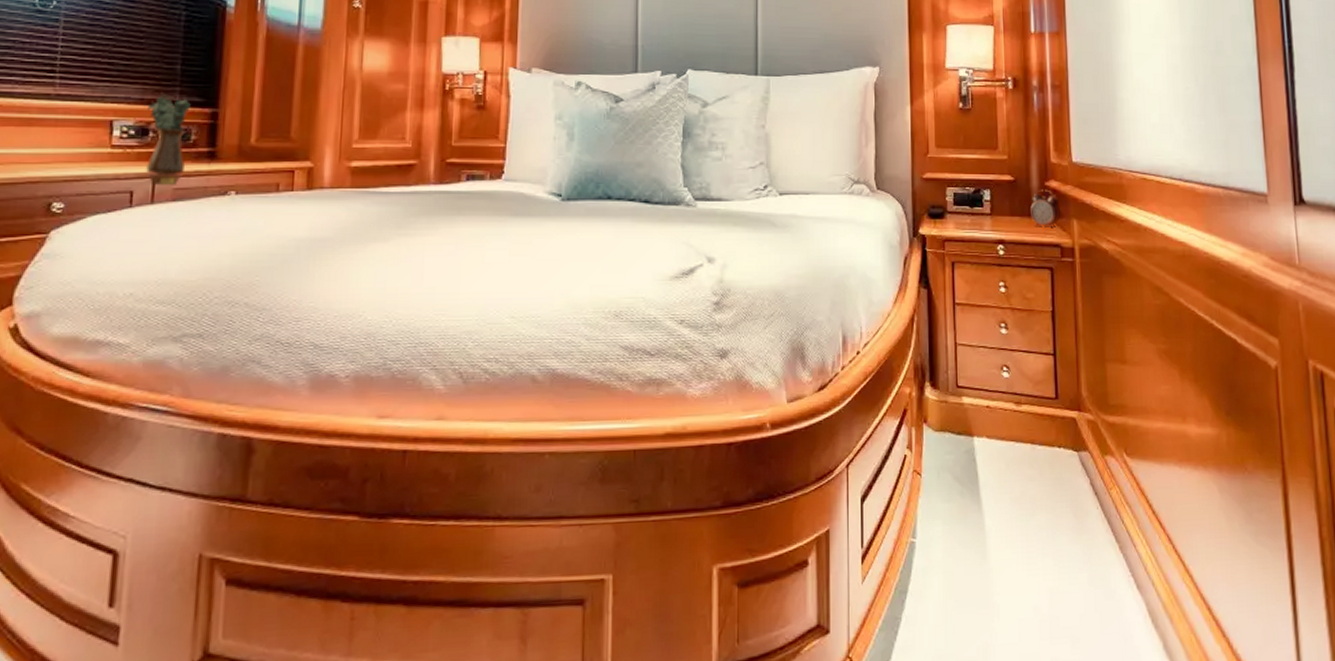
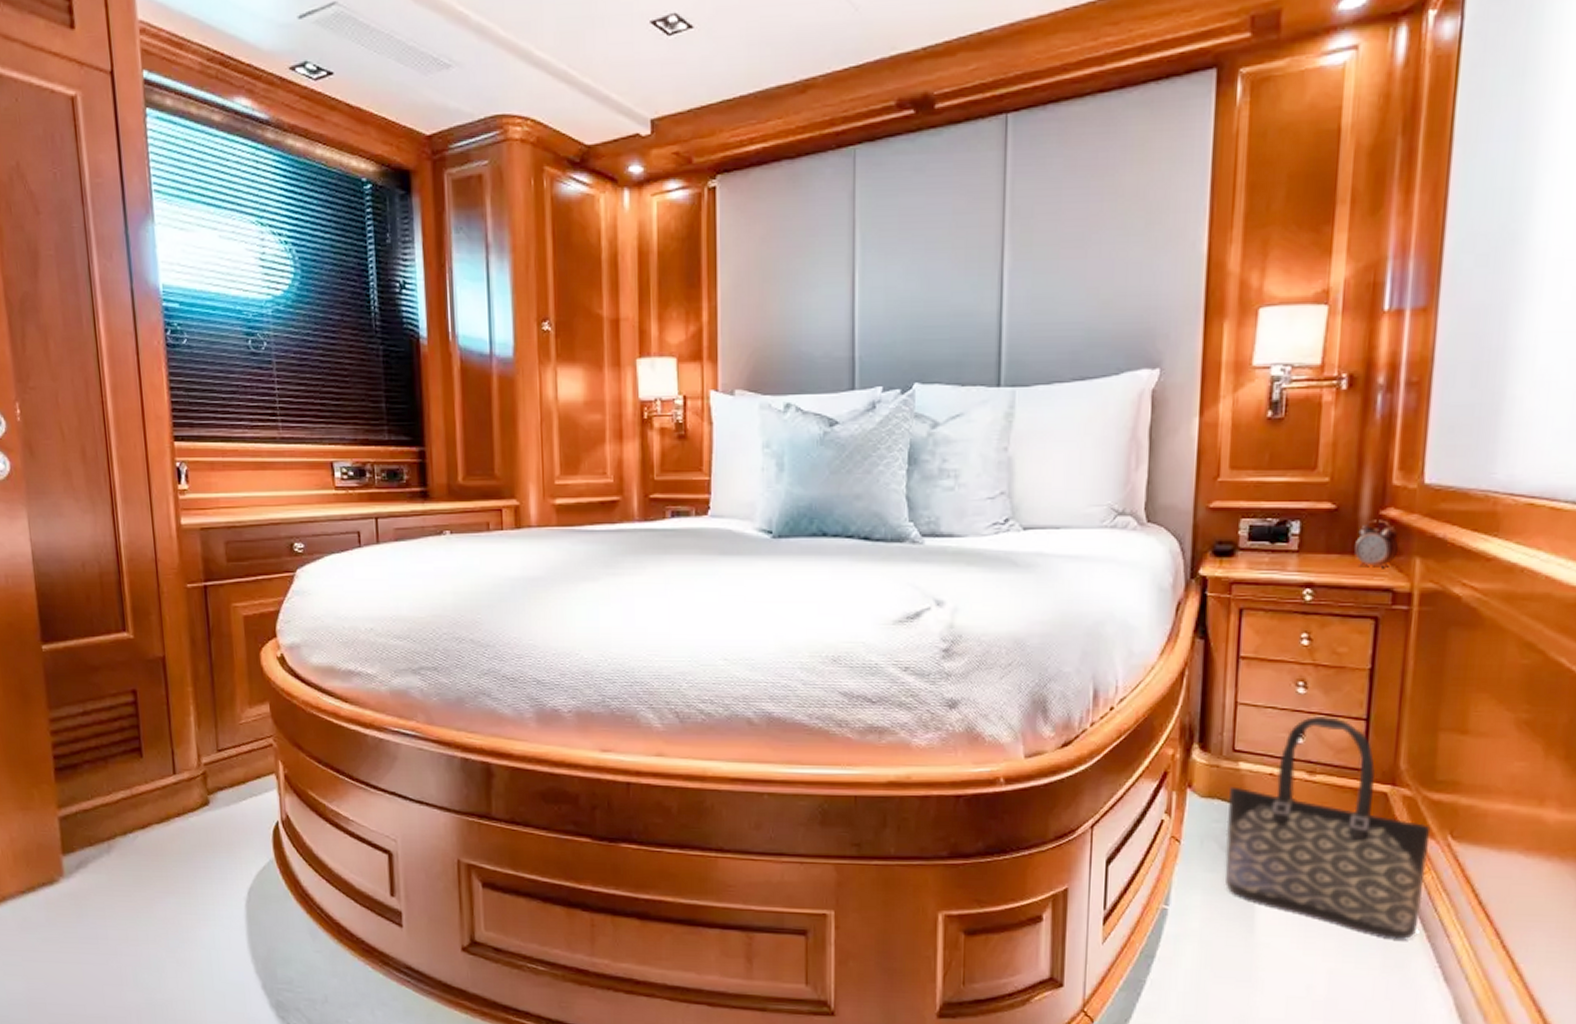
vase: present [146,93,191,186] -> none [360,432,402,526]
tote bag: none [957,352,1112,552] -> present [1224,715,1431,939]

